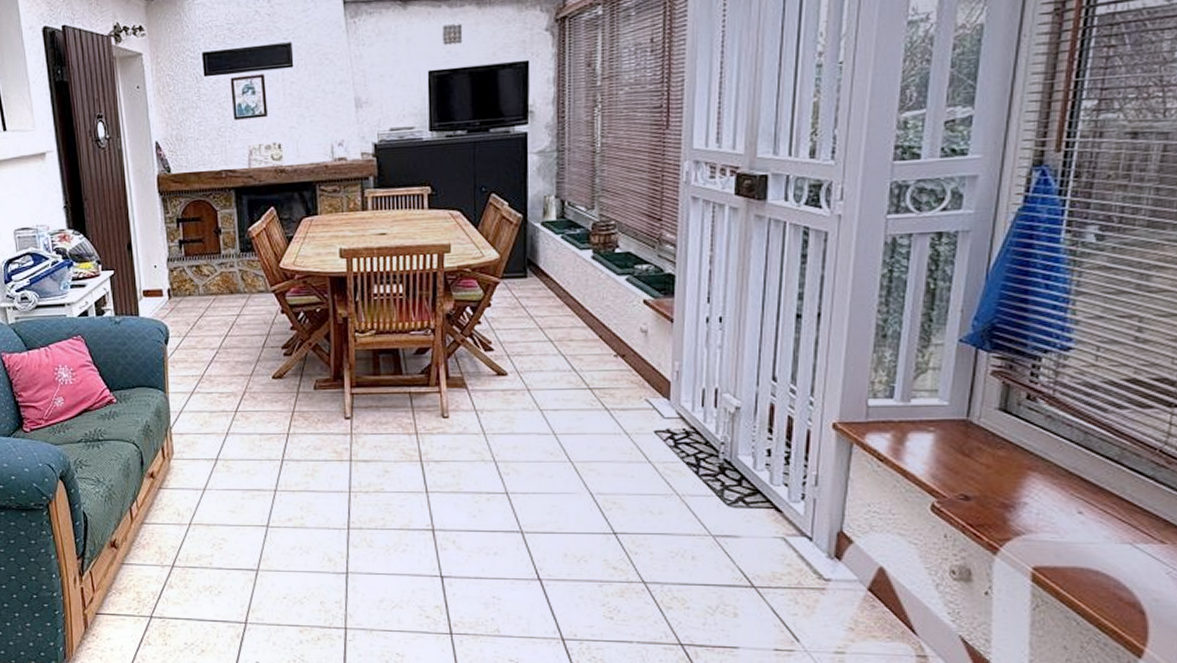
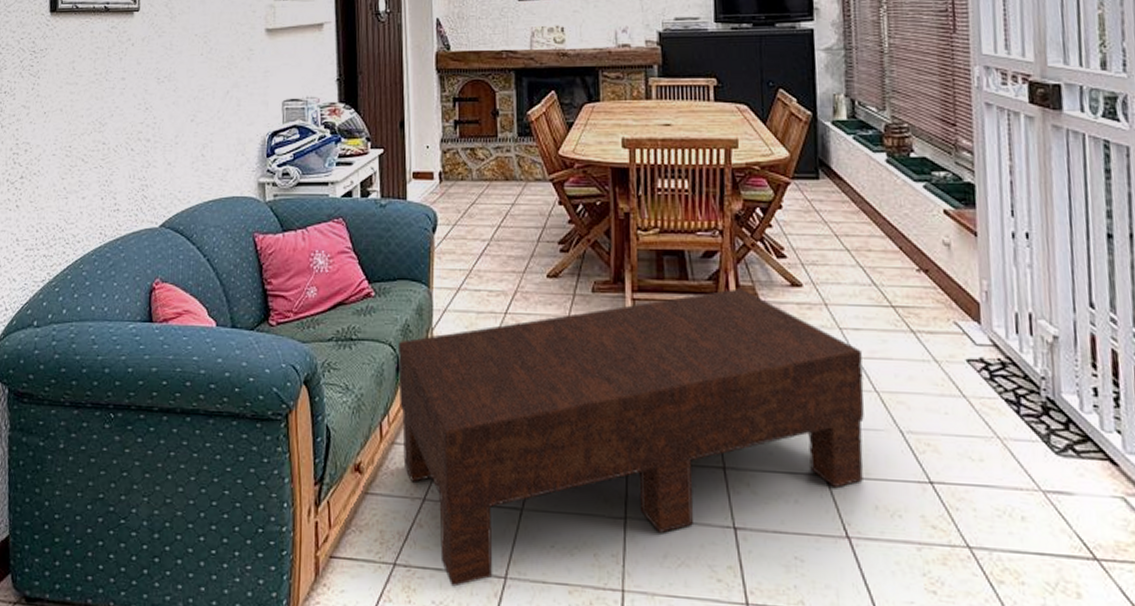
coffee table: none [141,379,560,632] -> present [398,288,864,587]

